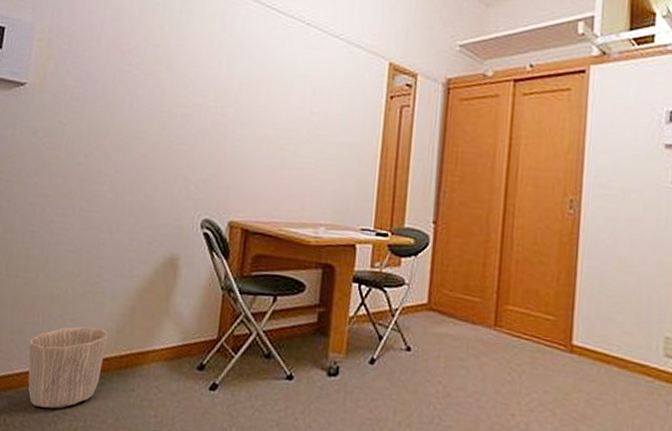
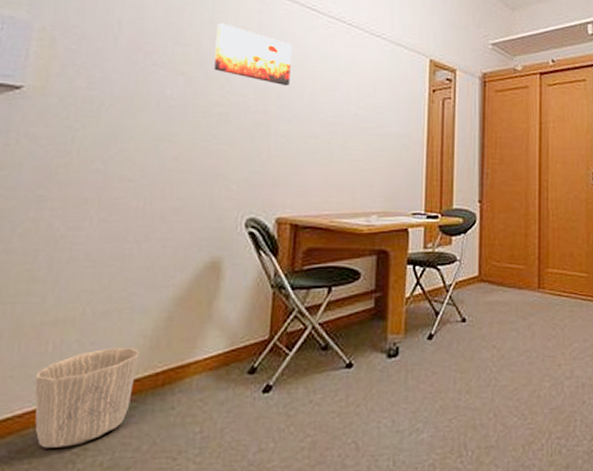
wall art: none [179,23,252,89] -> present [214,23,293,87]

